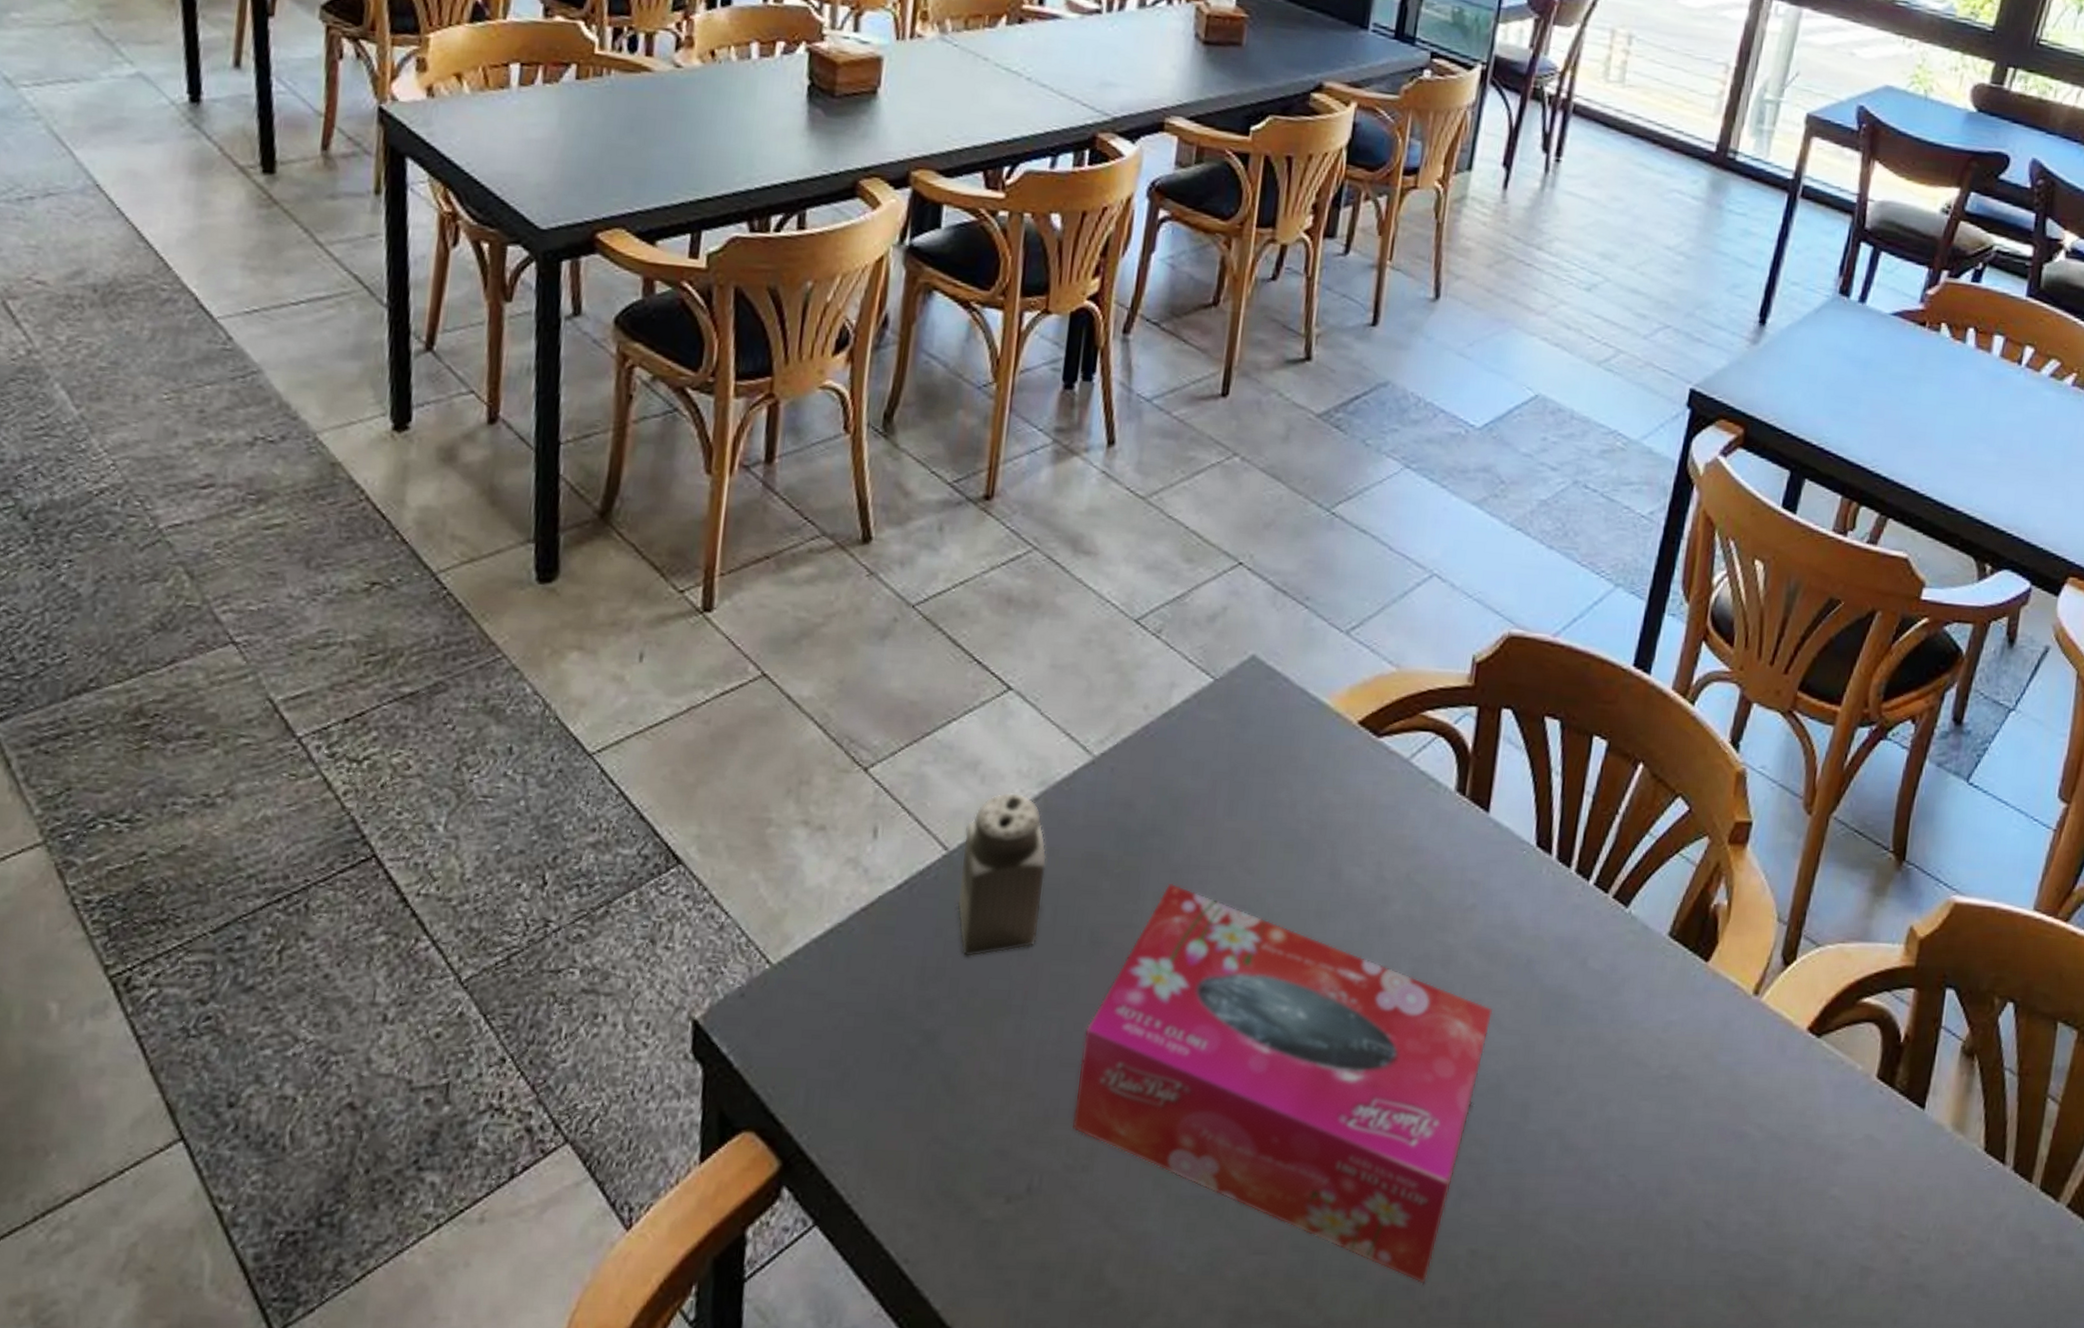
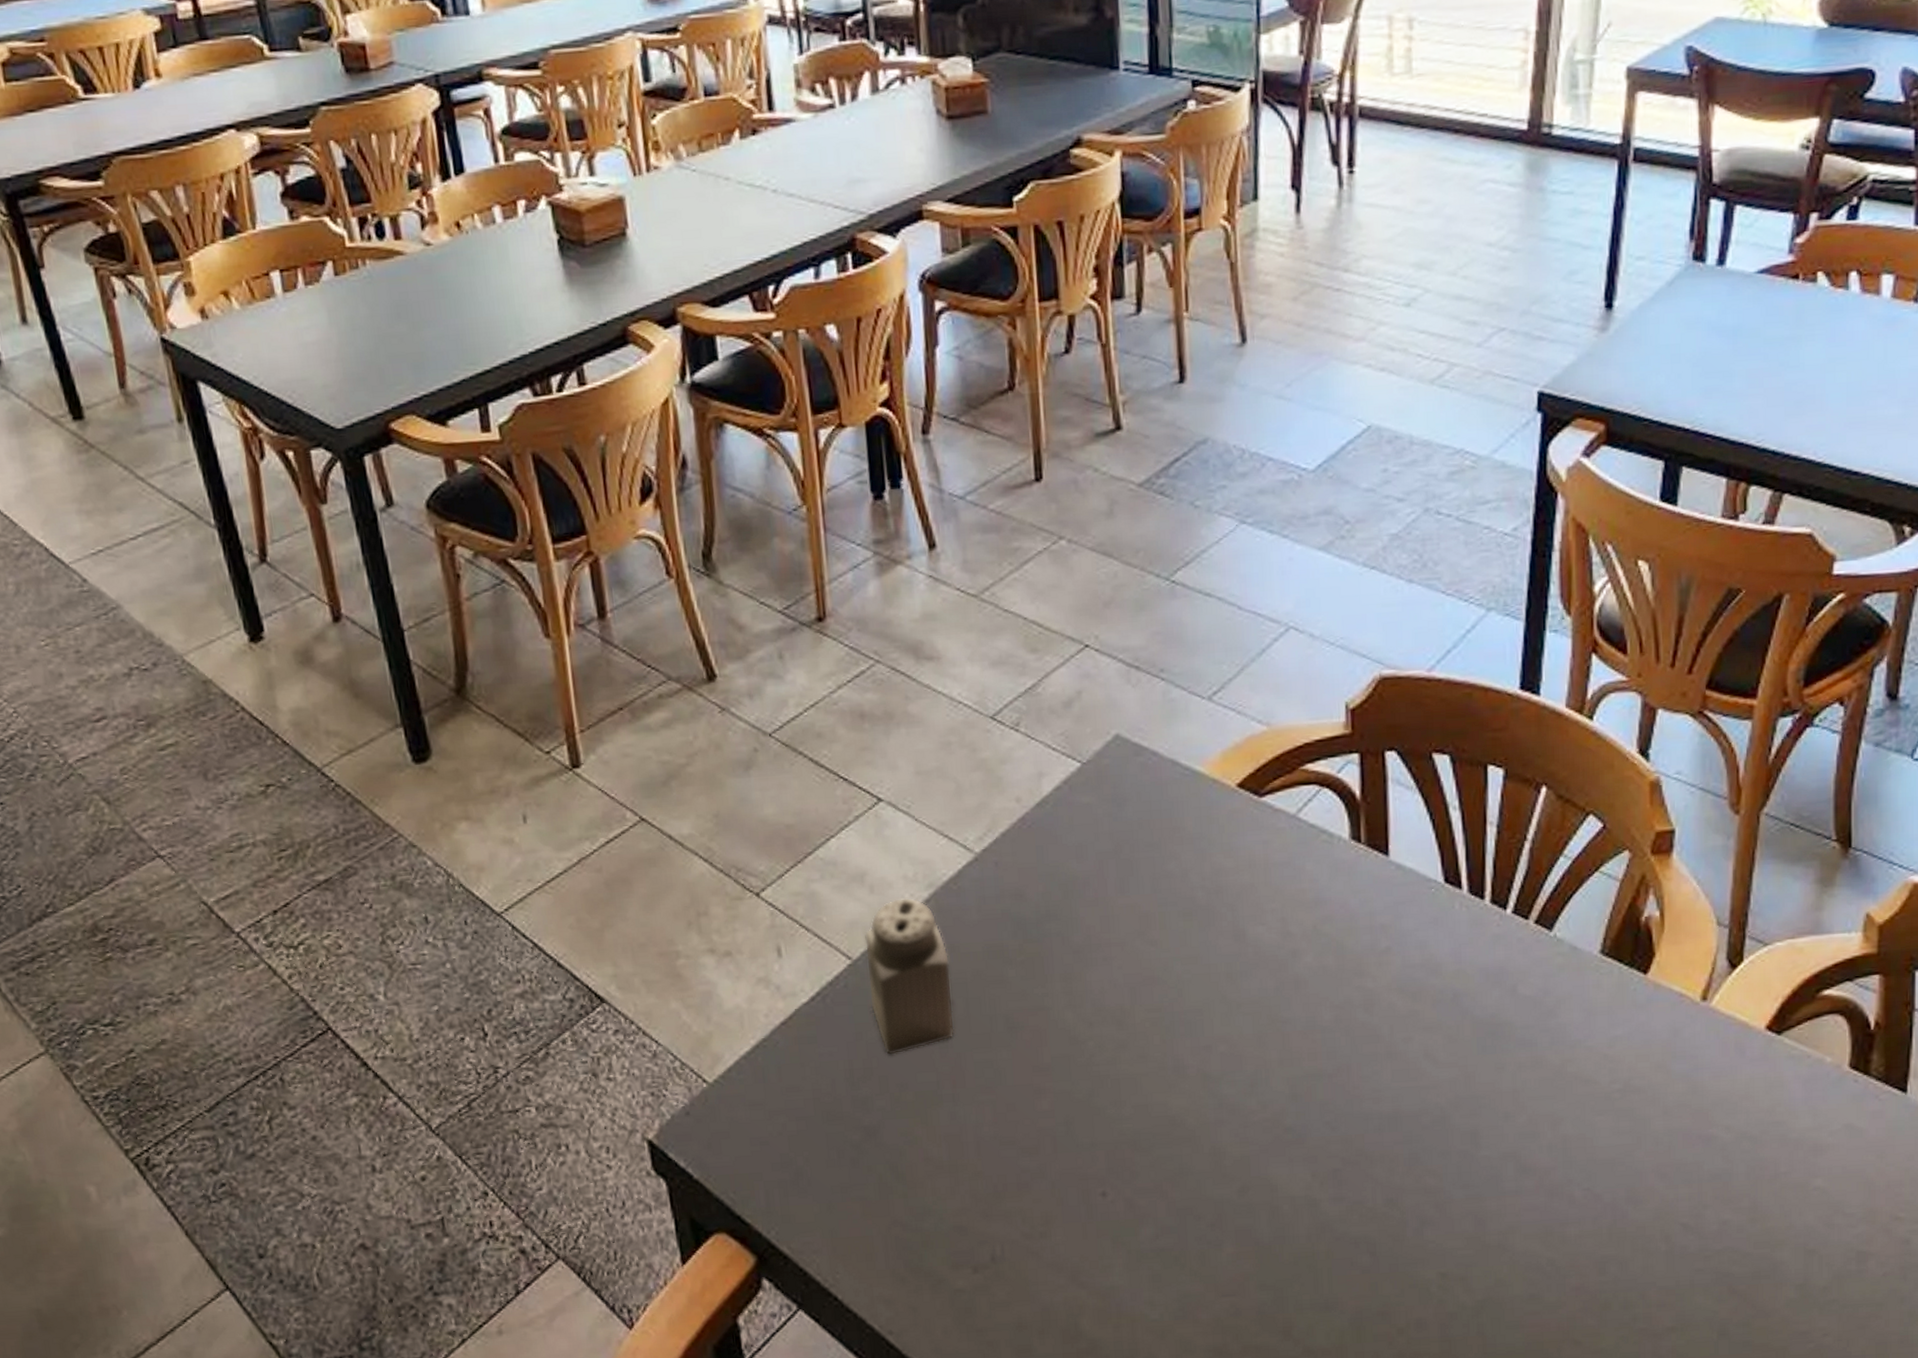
tissue box: present [1072,883,1494,1284] -> none [1017,963,1426,1309]

